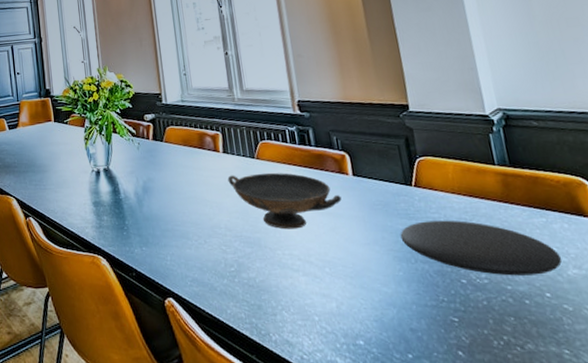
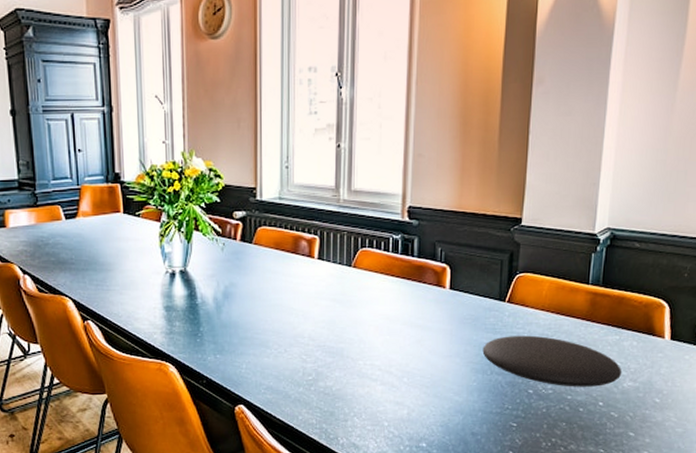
decorative bowl: present [227,172,342,230] -> none [319,282,434,340]

